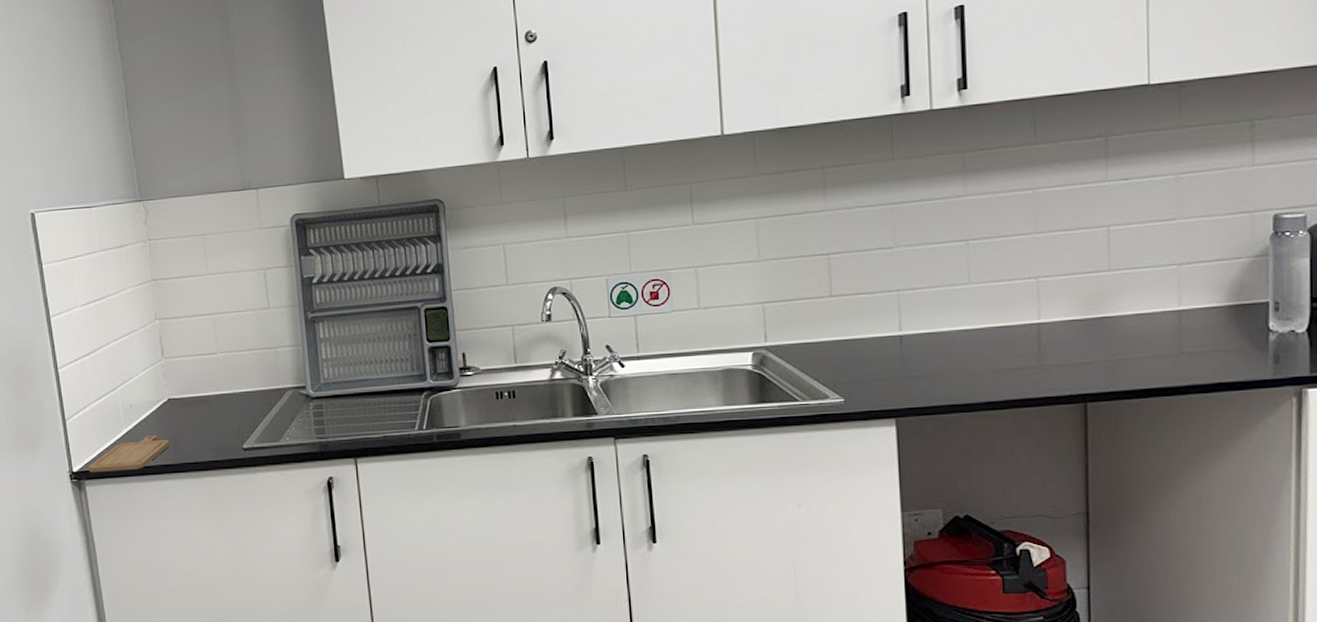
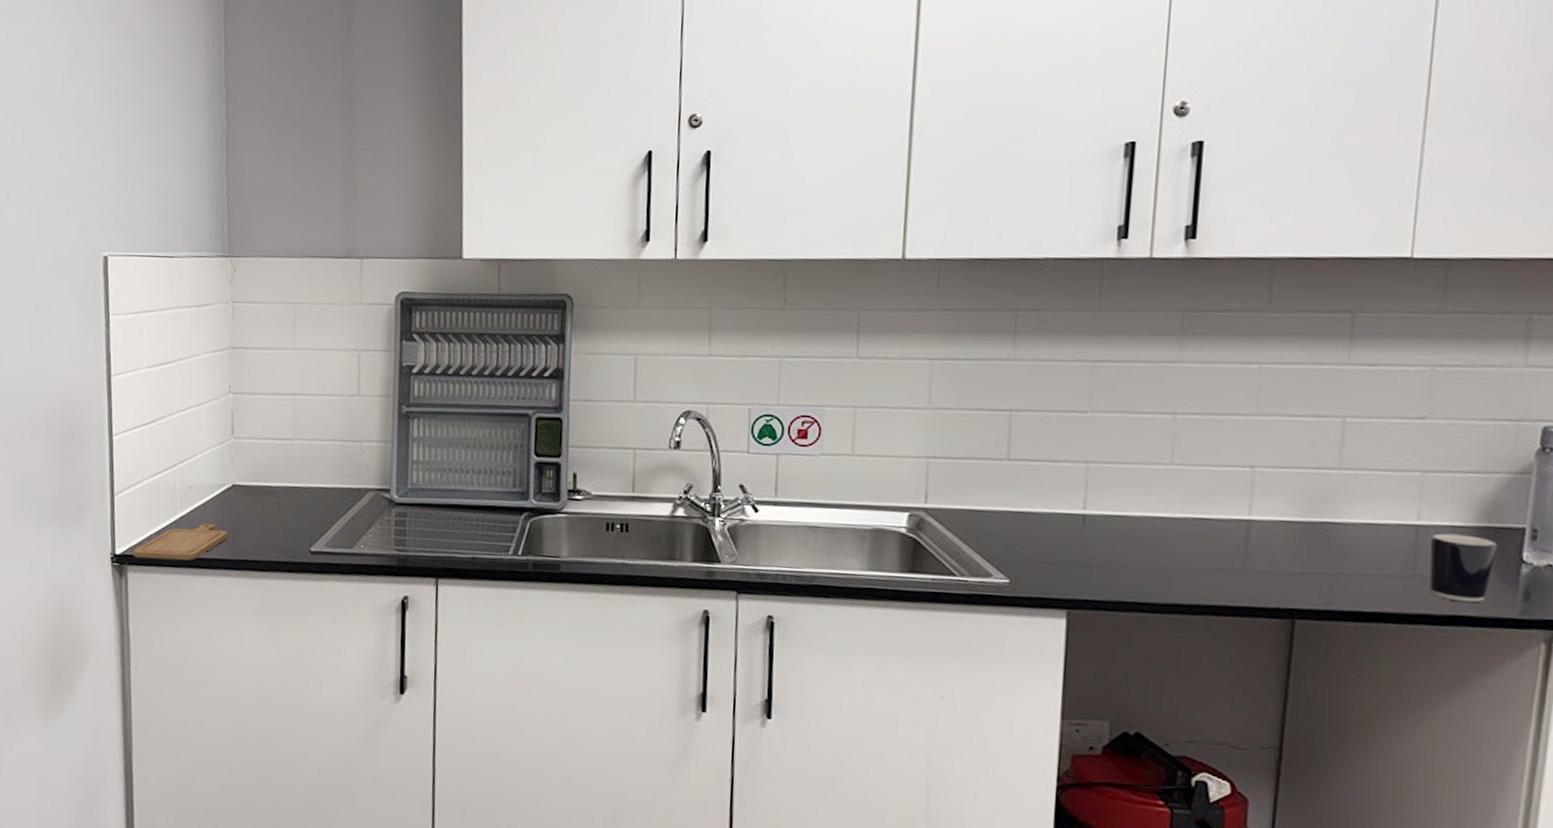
mug: none [1191,313,1248,371] -> present [1429,533,1499,603]

